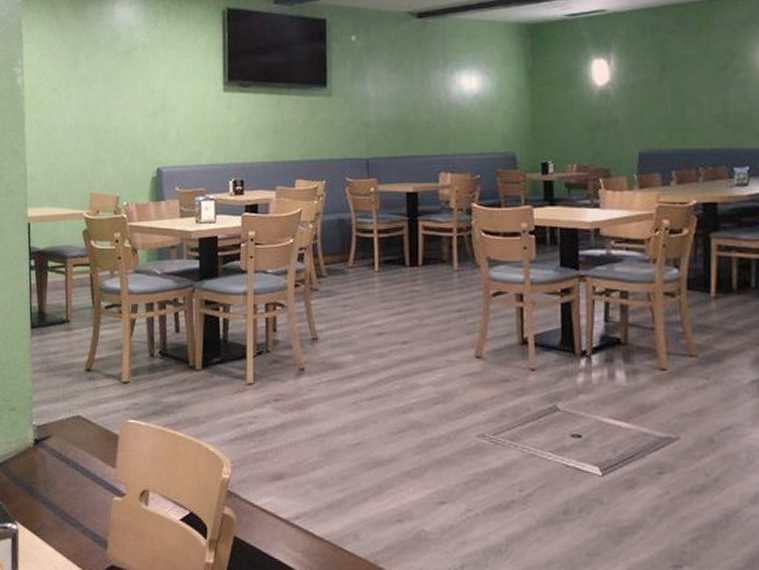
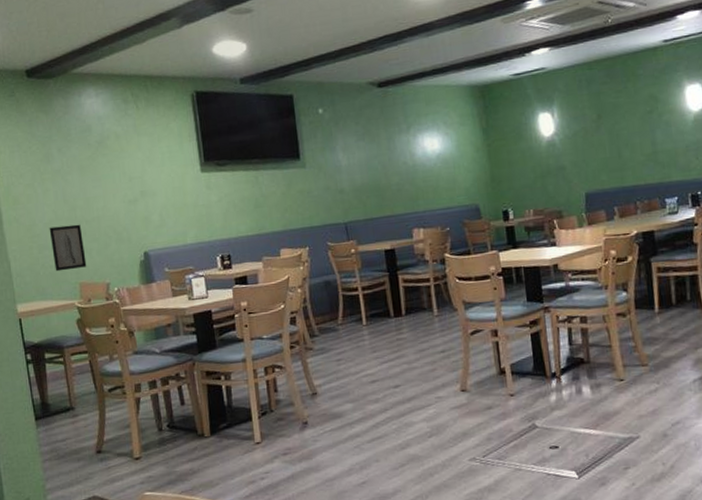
wall art: none [67,133,100,179] -> present [49,224,87,272]

